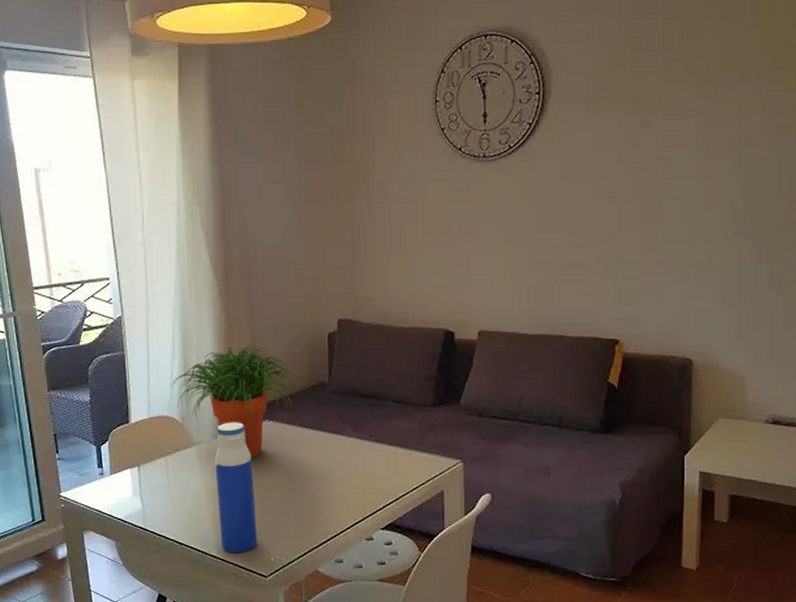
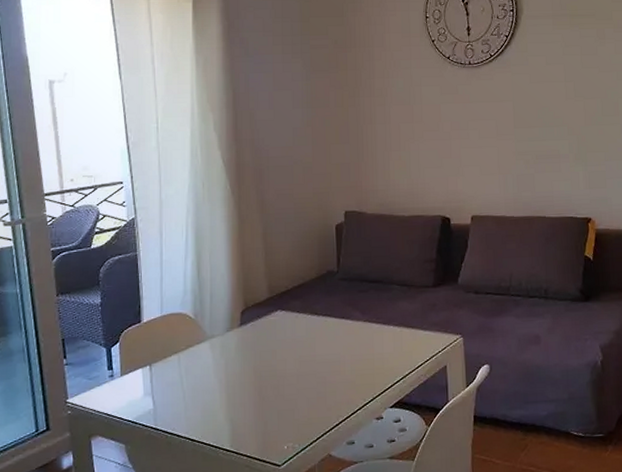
potted plant: present [171,343,301,458] -> none [184,238,311,348]
water bottle: present [215,422,258,554] -> none [228,314,271,445]

